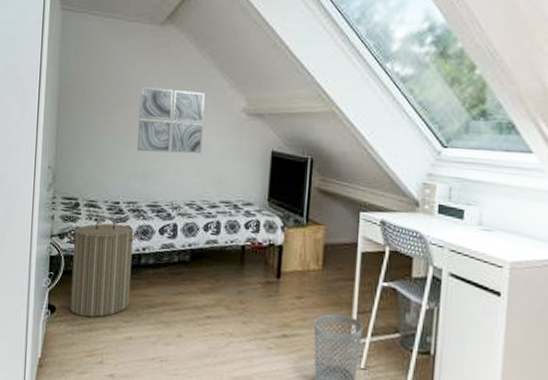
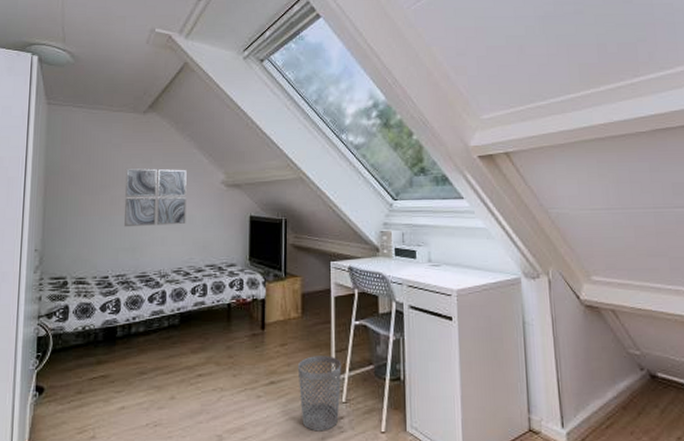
laundry hamper: present [66,216,141,318] -> none [54,291,130,394]

